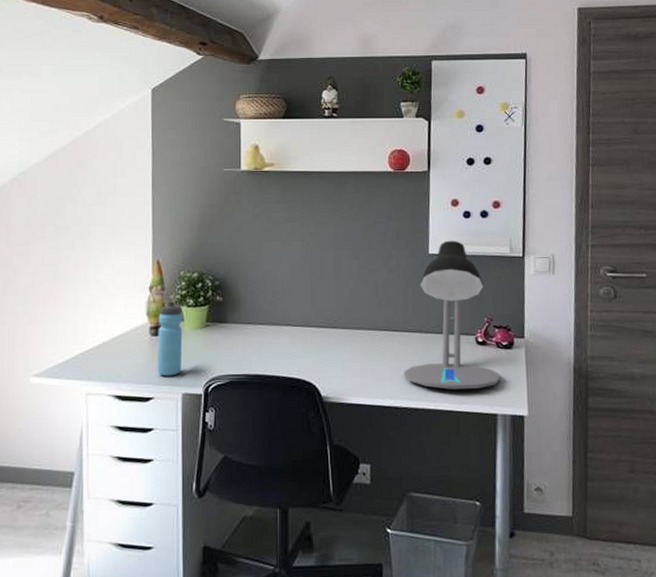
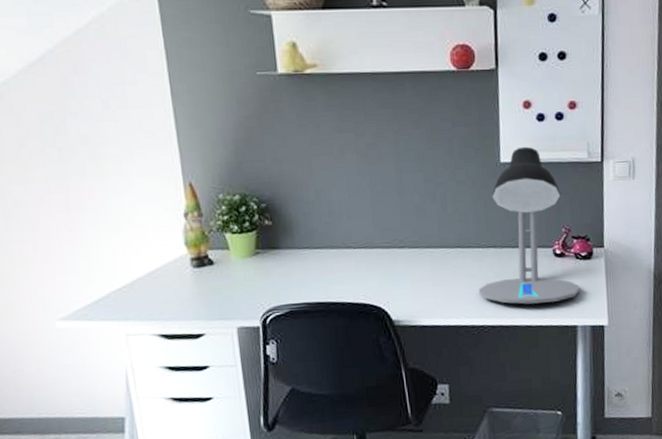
water bottle: present [157,301,183,376] -> none [199,228,233,311]

